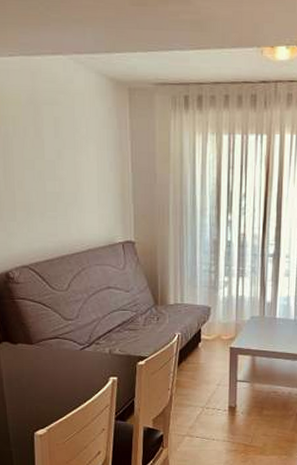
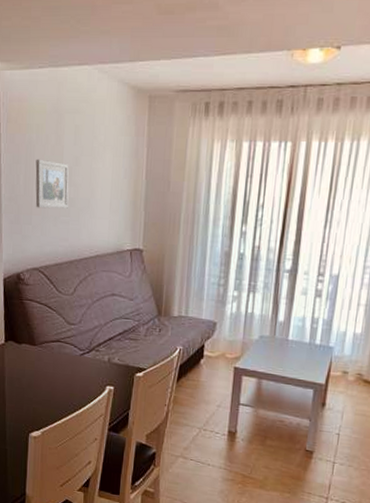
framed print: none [15,152,54,204] -> present [35,159,69,209]

